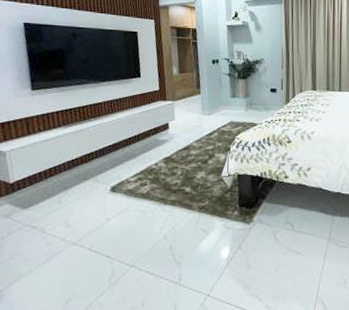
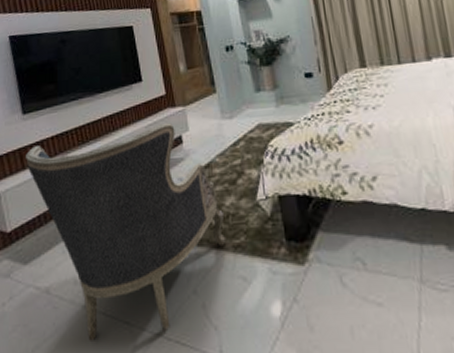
armchair: none [31,112,195,268] -> present [26,122,226,341]

